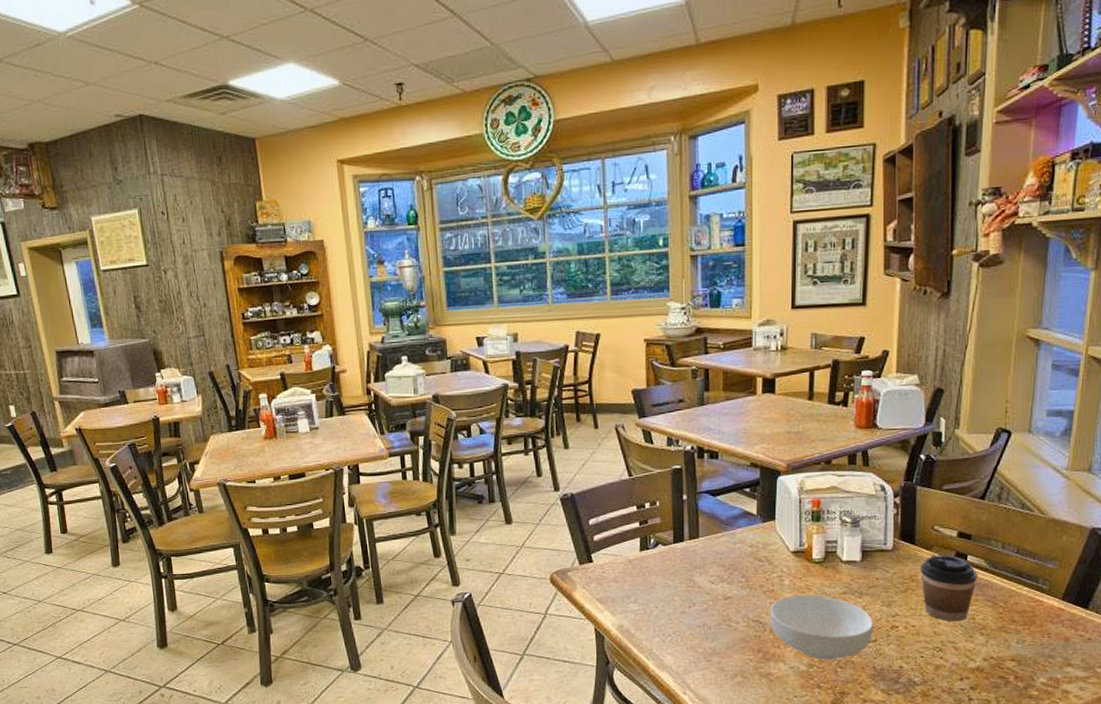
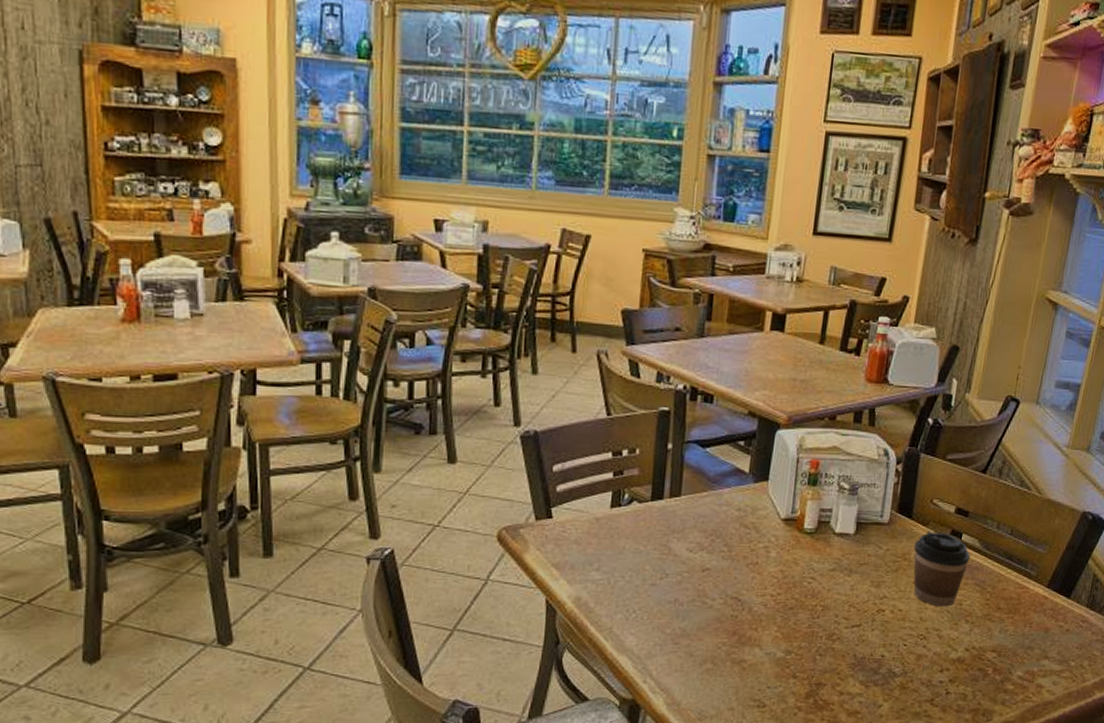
cereal bowl: present [769,594,874,659] -> none [750,569,860,645]

